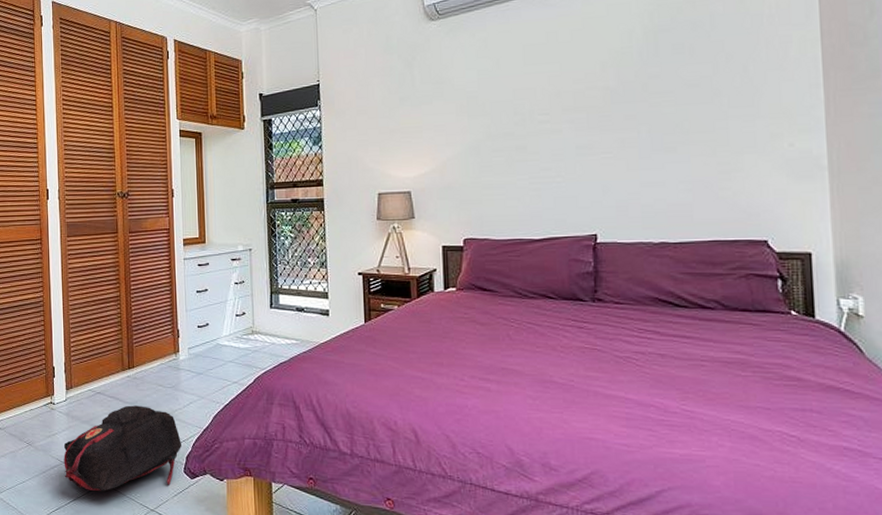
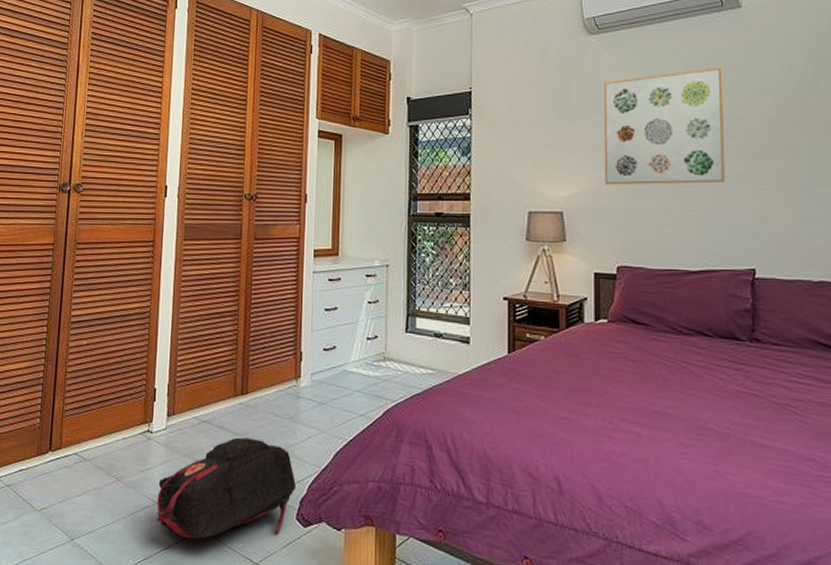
wall art: none [445,43,567,164] -> present [603,67,725,185]

